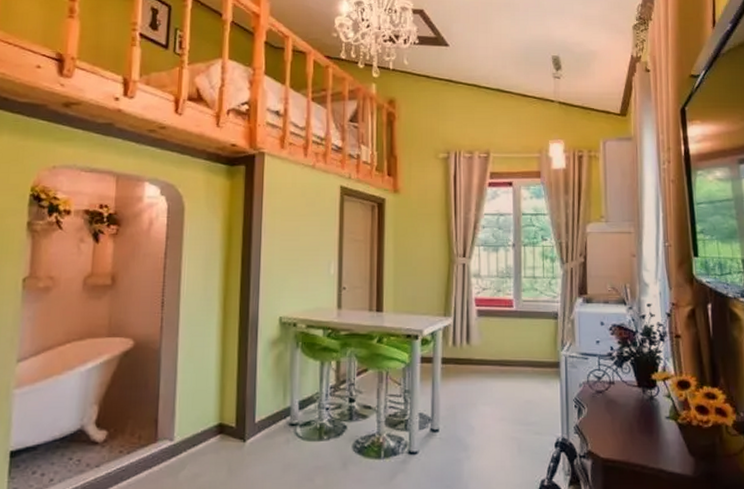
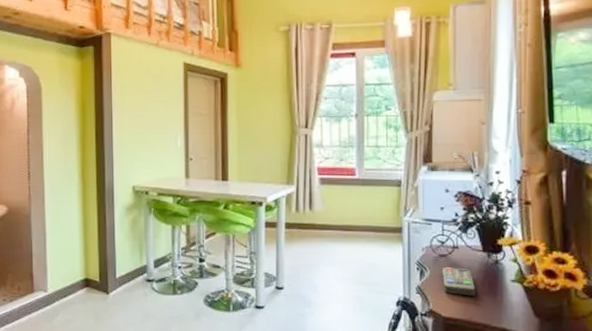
remote control: none [600,403,633,435] -> present [443,266,476,296]

